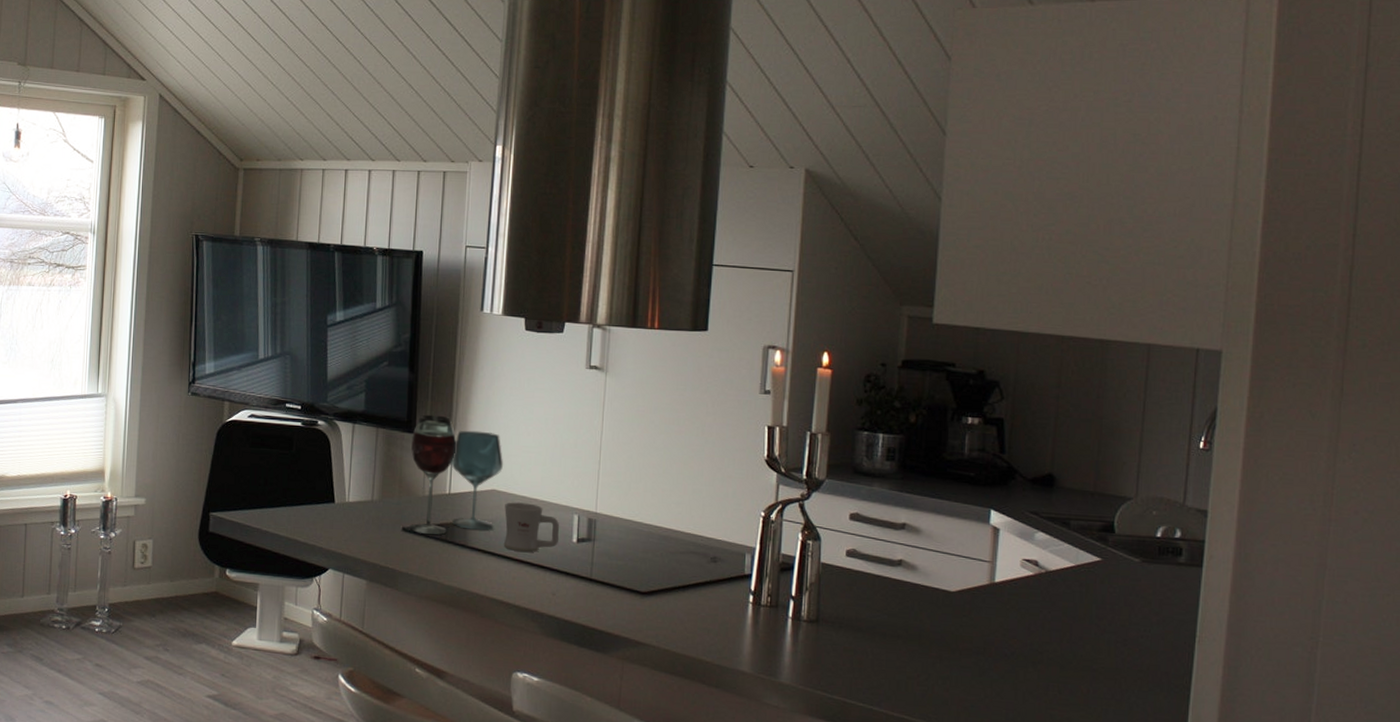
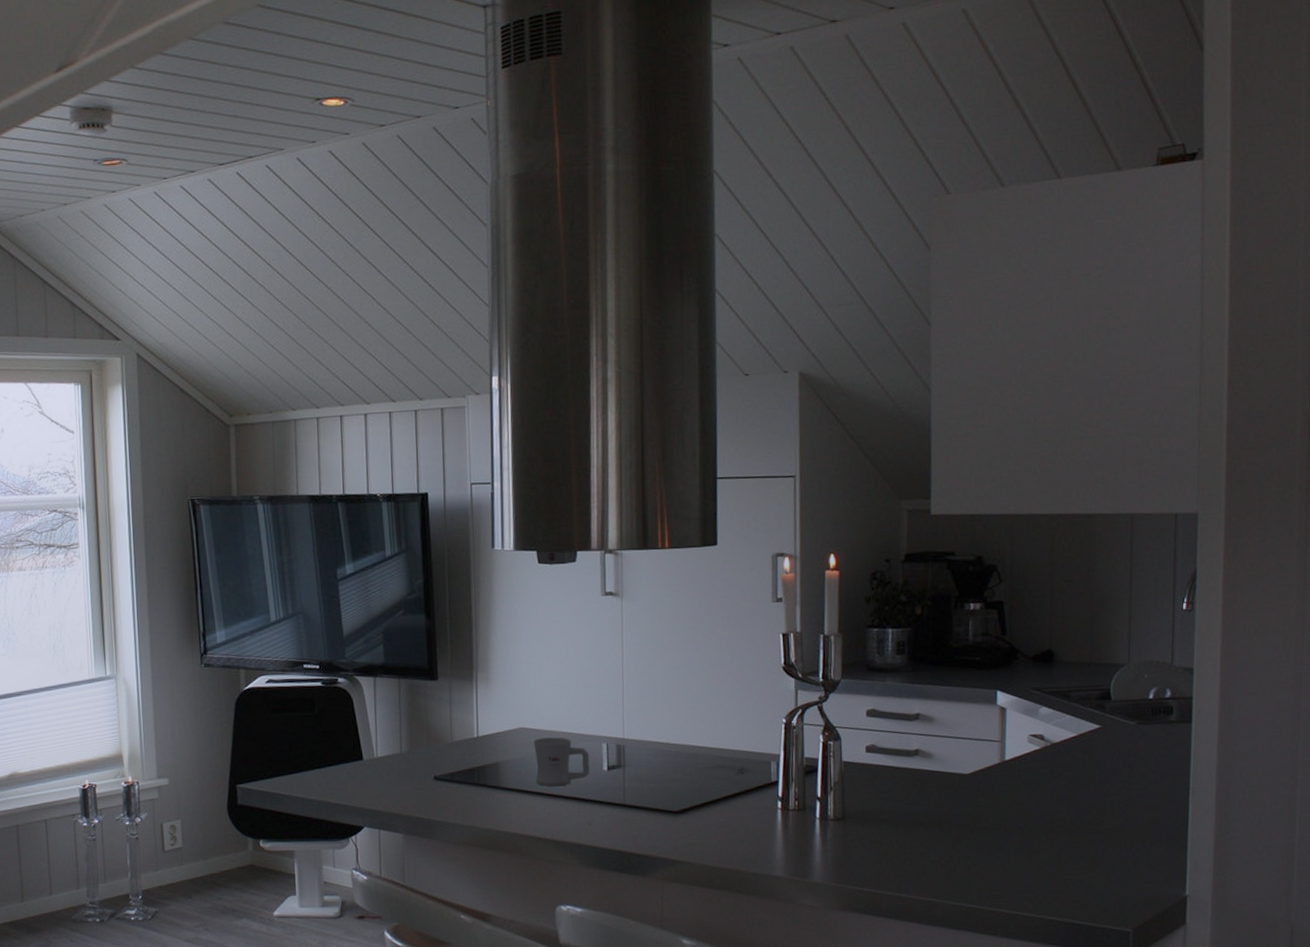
wineglass: present [409,414,456,535] -> none [435,659,480,780]
wine glass: present [451,430,504,530] -> none [476,670,529,770]

